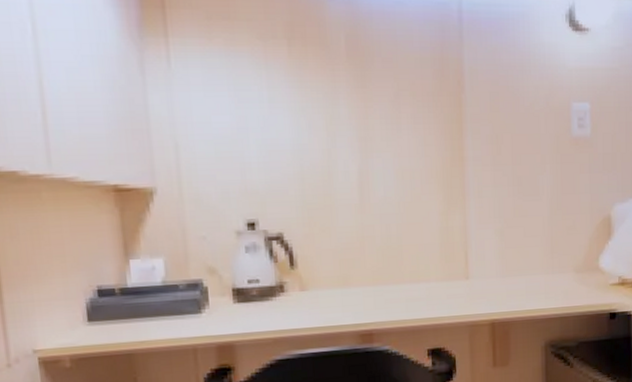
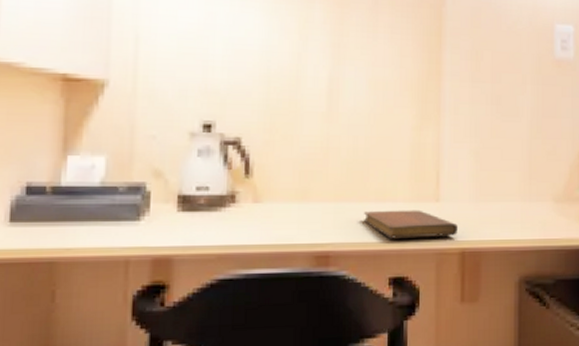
notebook: none [401,288,487,315] -> present [364,210,458,239]

